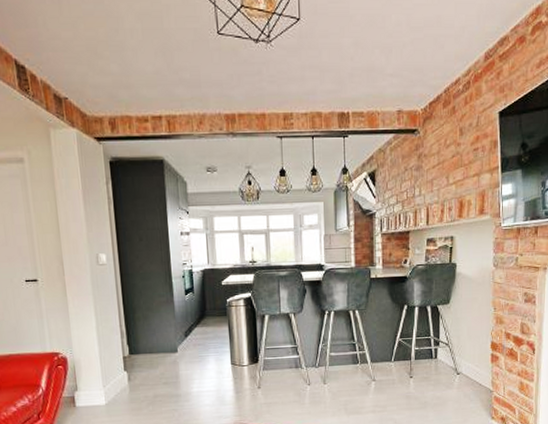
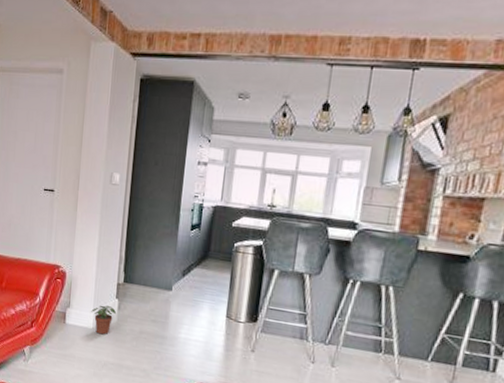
potted plant: none [101,380,127,408] -> present [91,305,116,335]

